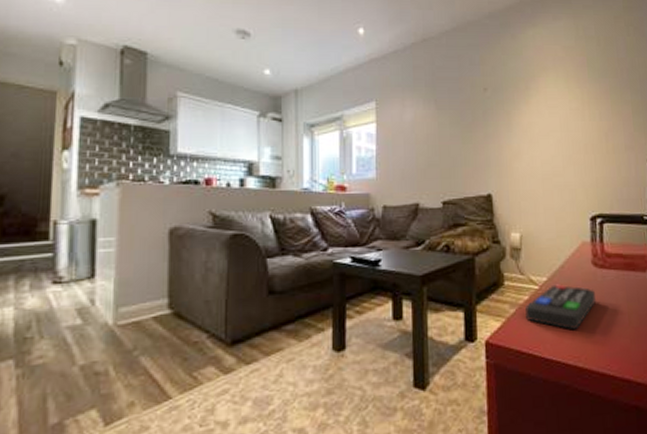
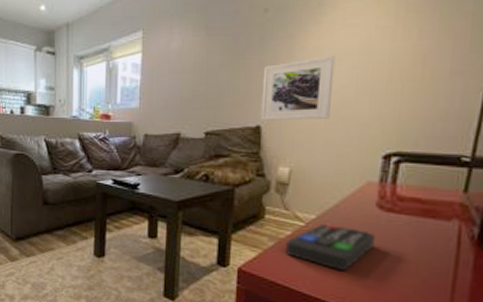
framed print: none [489,131,546,189] -> present [260,56,336,120]

